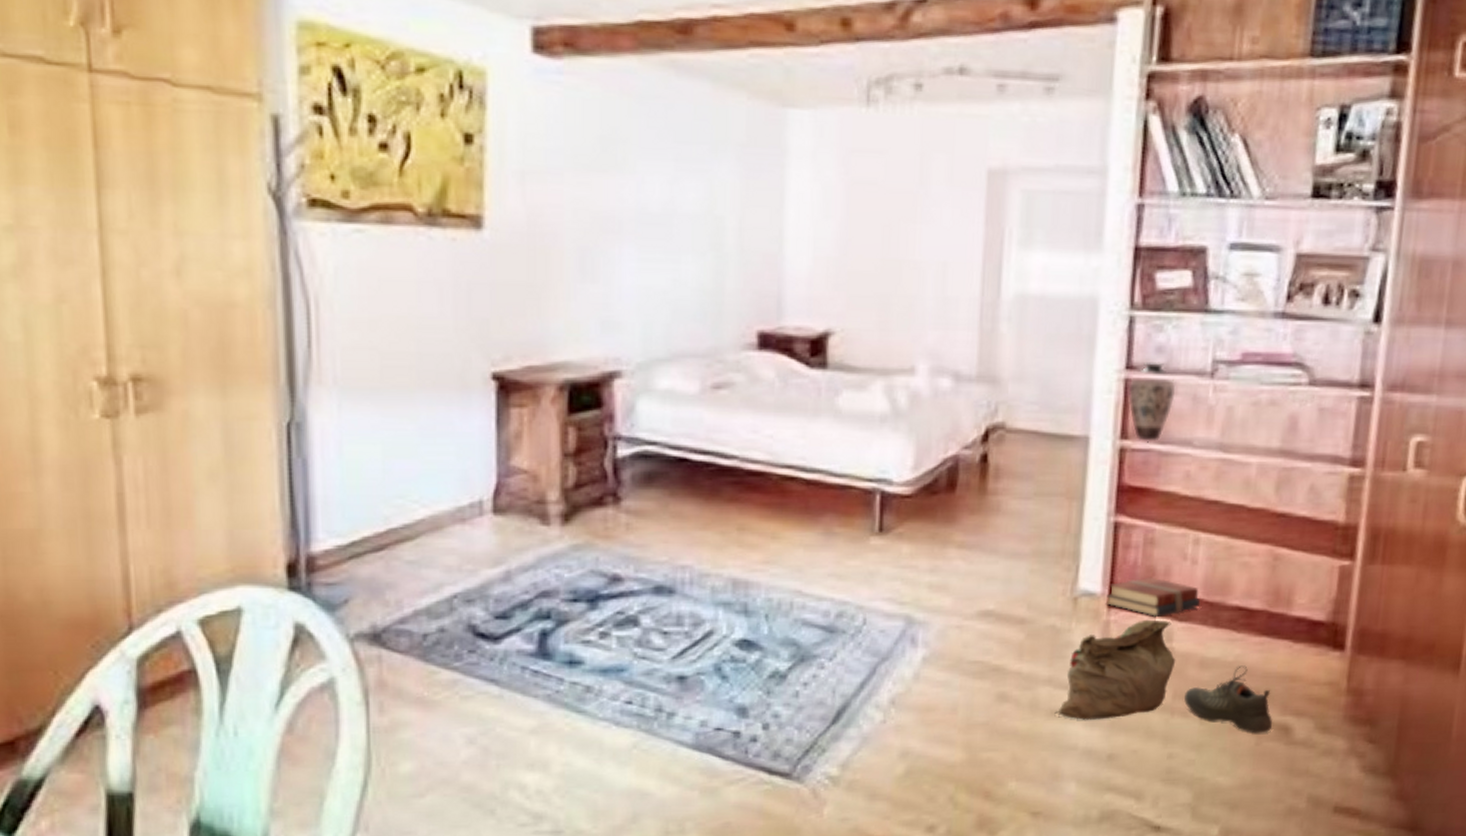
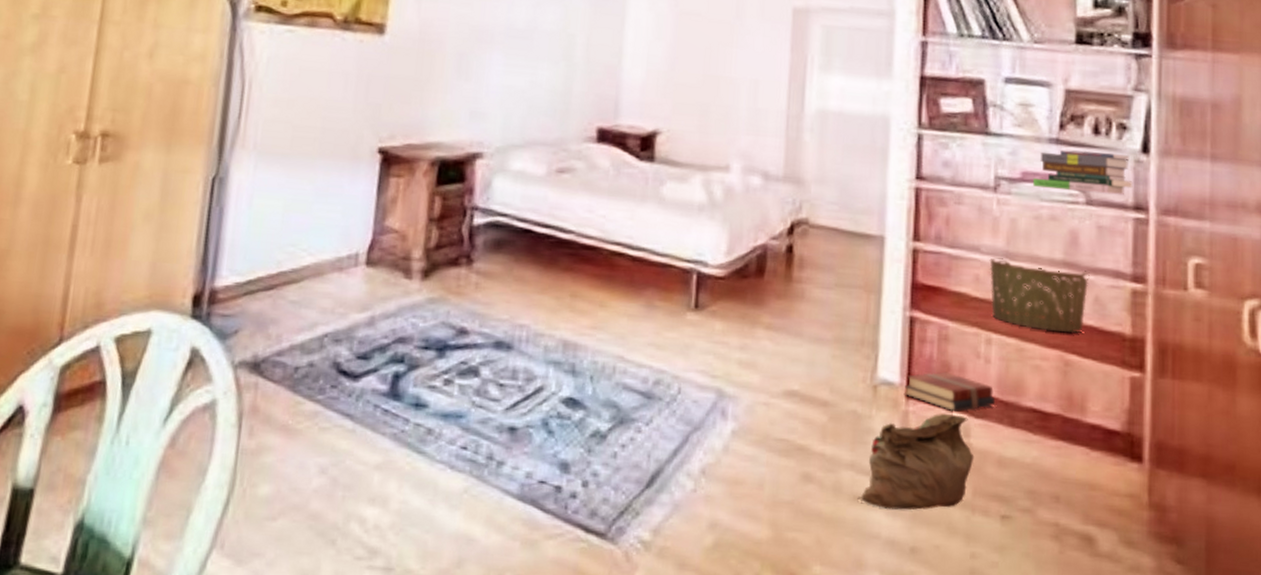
decorative vase: present [1128,363,1176,441] -> none [919,175,963,244]
shoe: present [1183,665,1273,732] -> none [983,468,1076,540]
basket: none [1201,451,1307,526] -> present [989,257,1090,333]
books: none [1254,324,1361,373] -> present [1033,149,1133,196]

